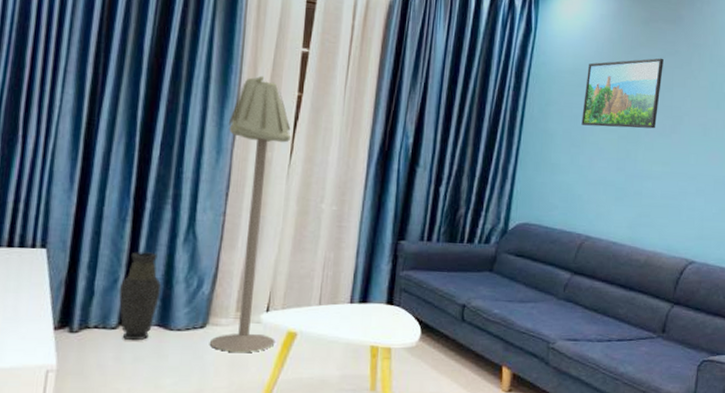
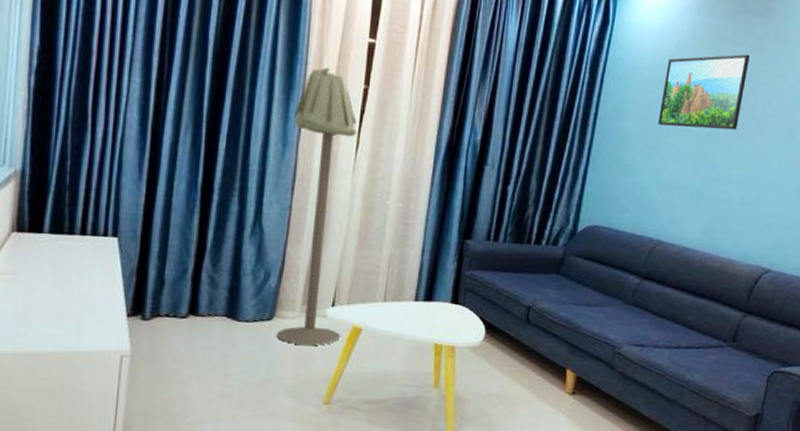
vase: present [119,251,162,341] -> none [189,242,230,331]

